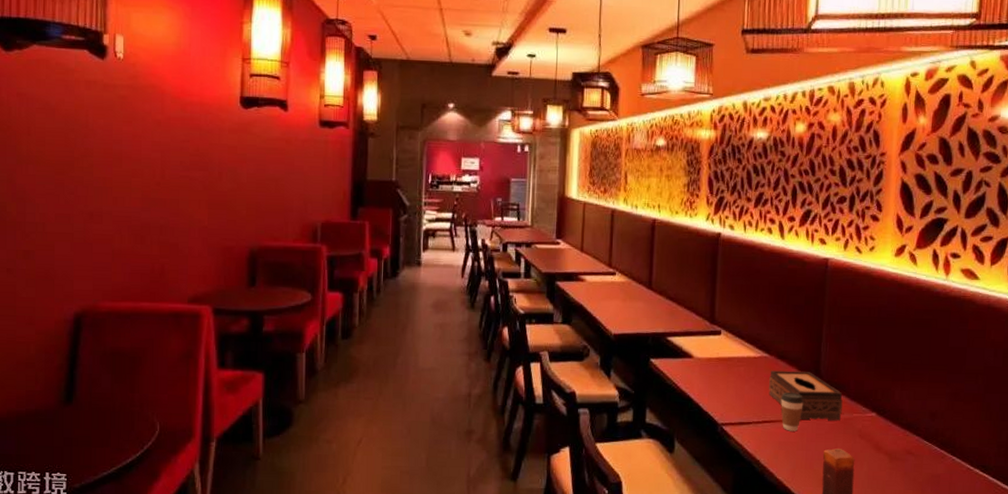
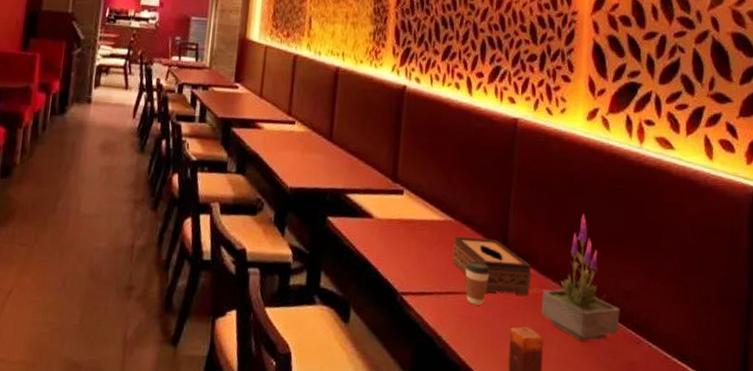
potted plant: none [852,344,926,458] -> present [541,214,620,341]

